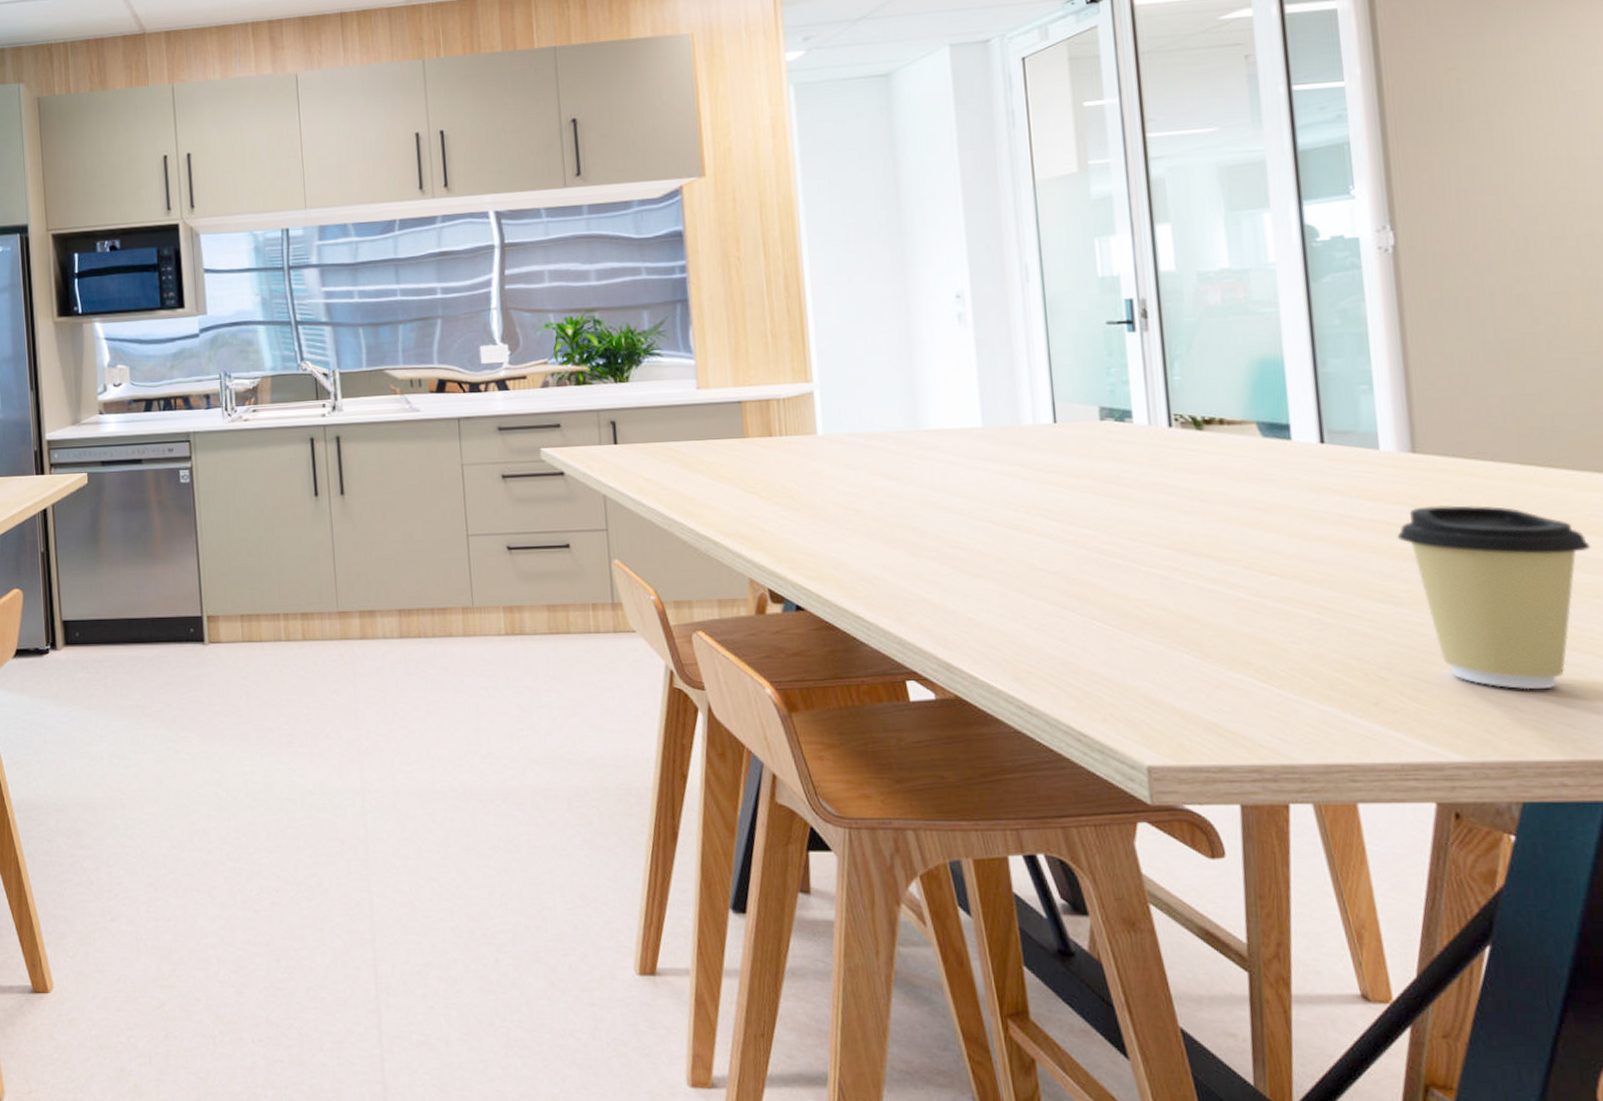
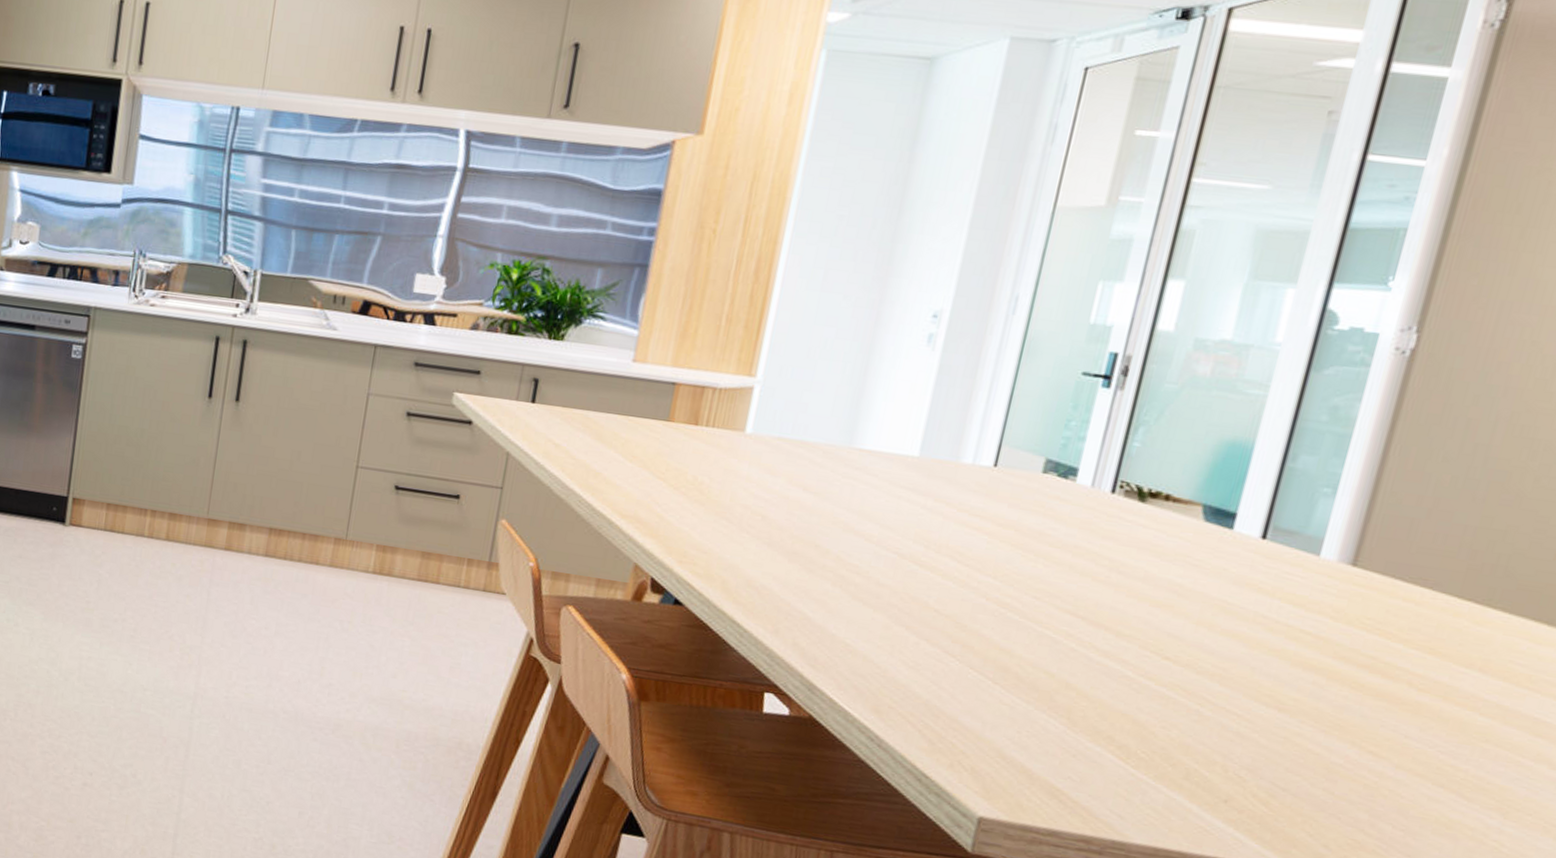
coffee cup: present [1397,505,1591,690] -> none [1305,621,1499,819]

